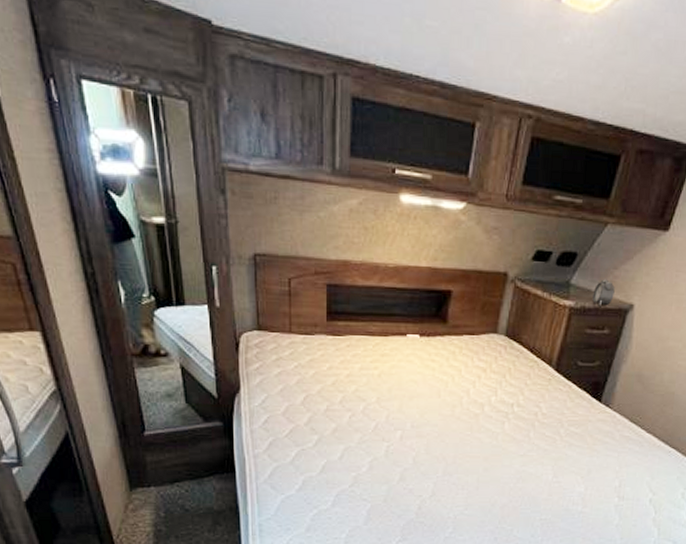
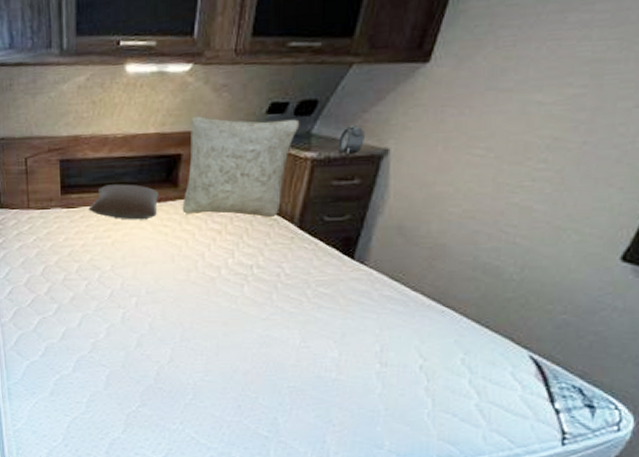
pillow: none [355,314,428,353] -> present [88,184,159,220]
pillow: none [450,255,561,360] -> present [182,116,300,218]

